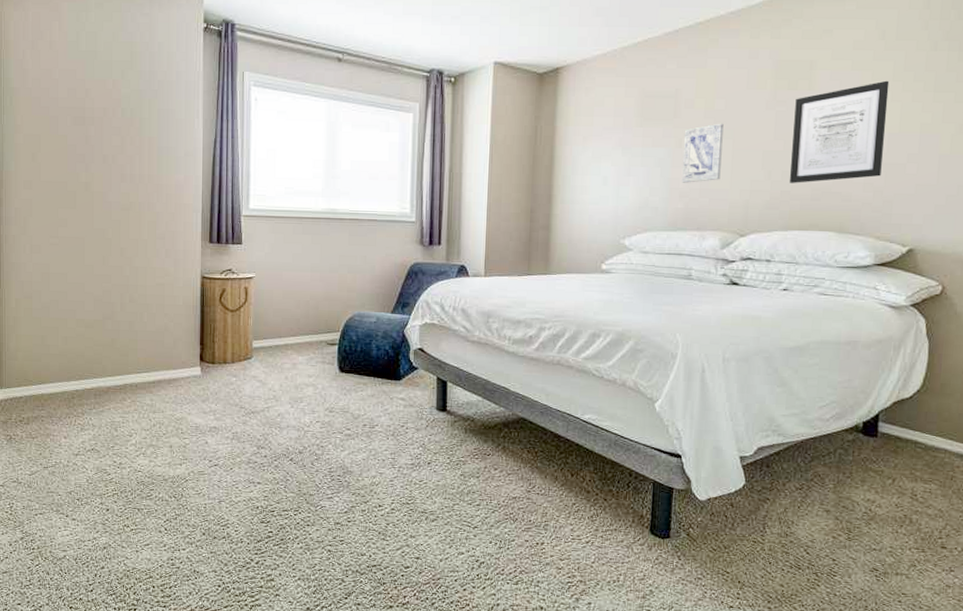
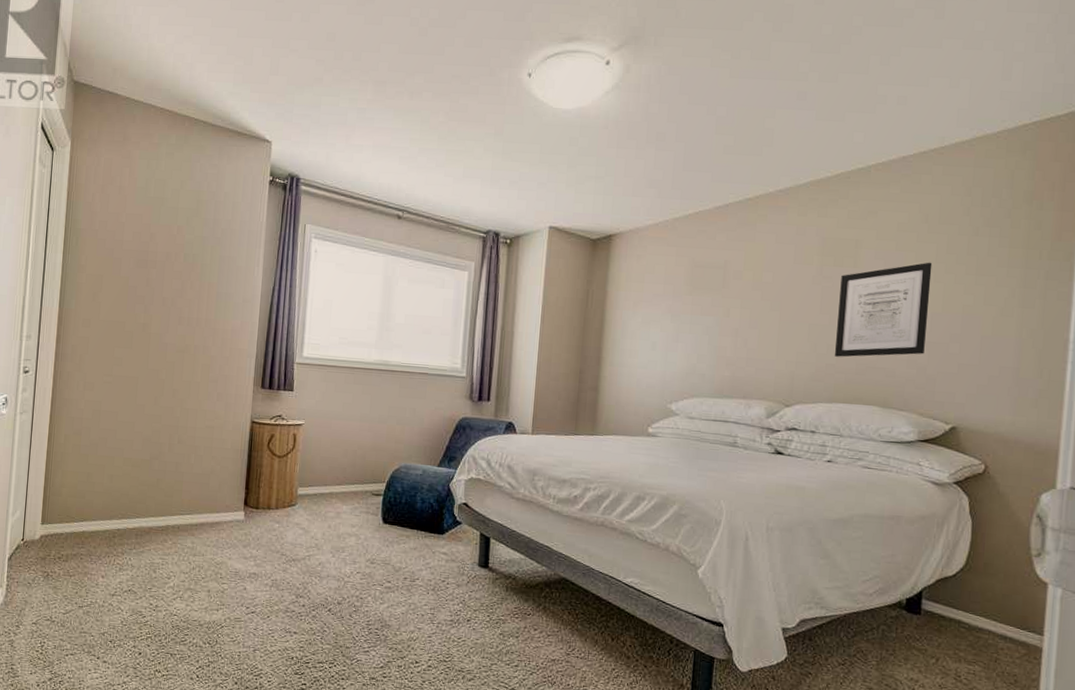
wall art: present [681,123,724,183] -> none [728,295,771,352]

